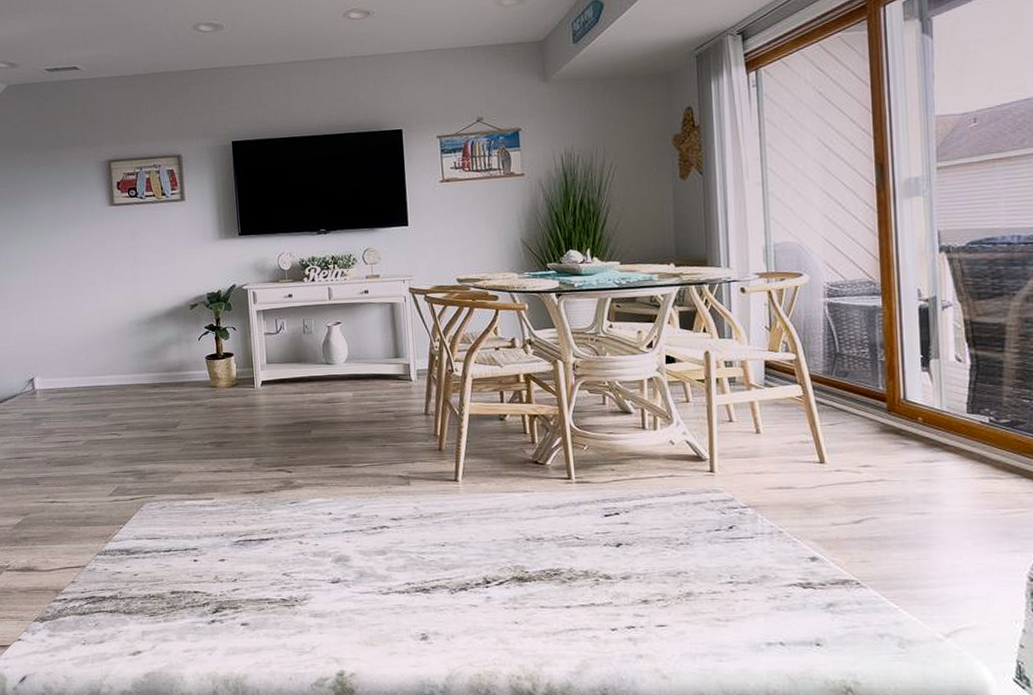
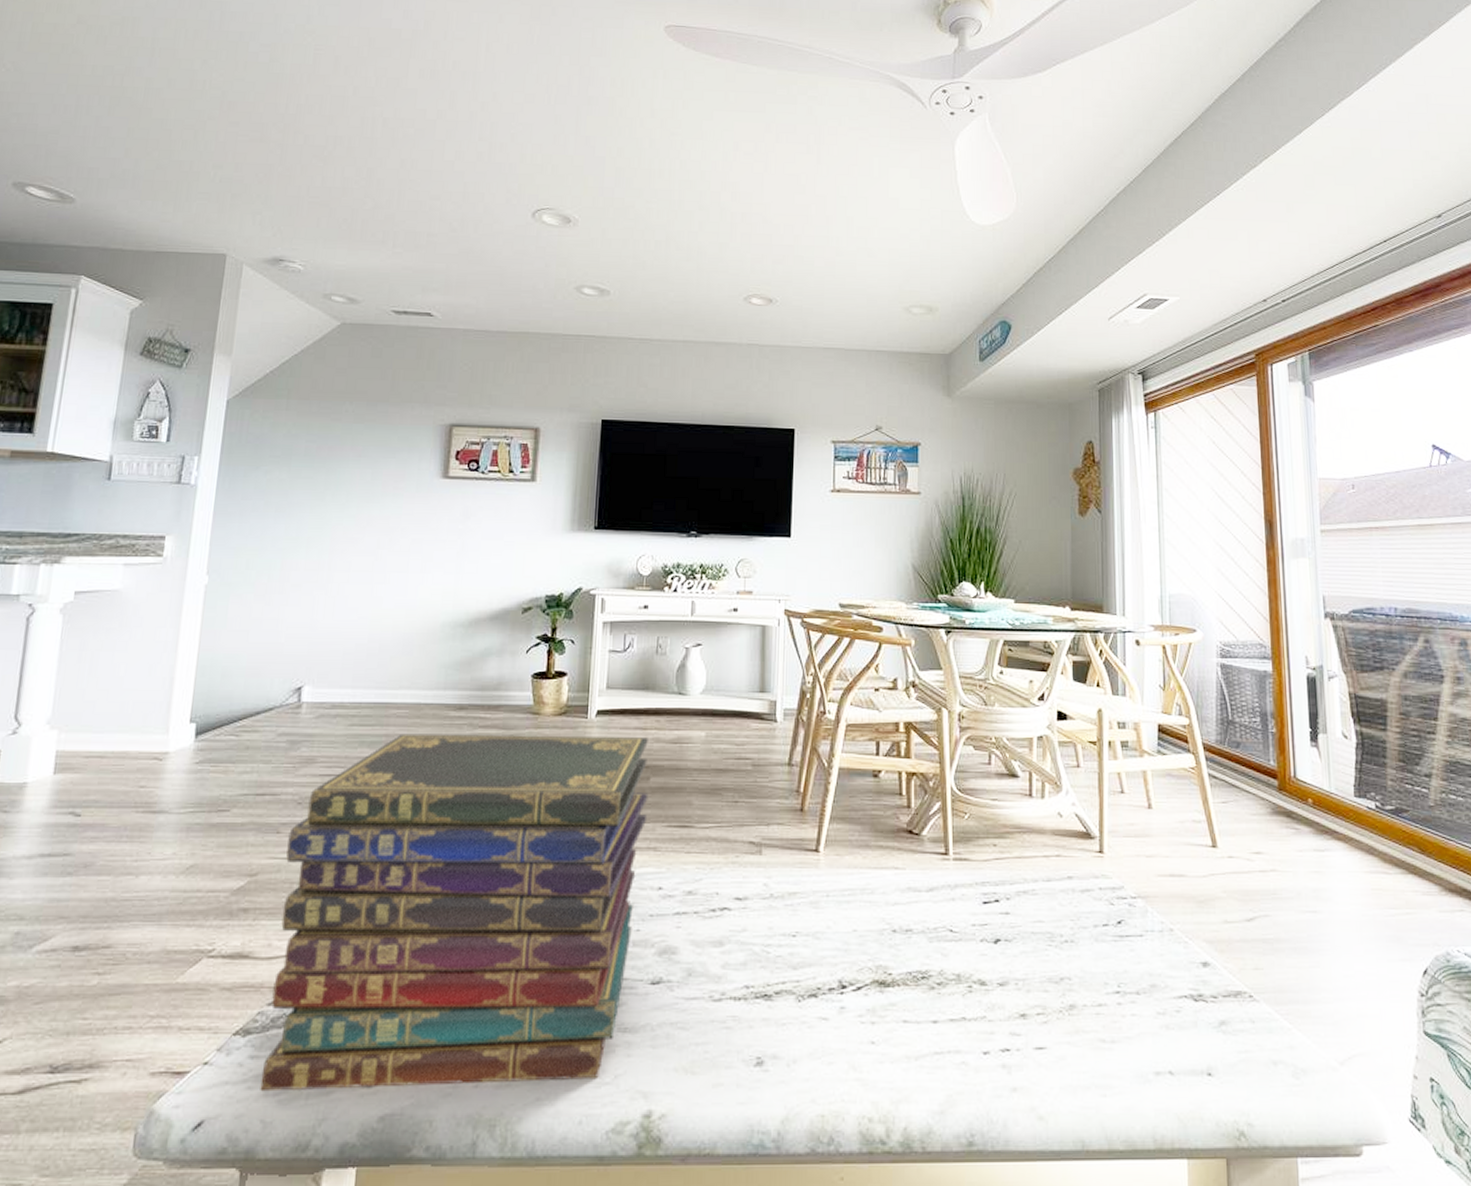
book stack: none [45,400,313,658] -> present [260,733,649,1092]

